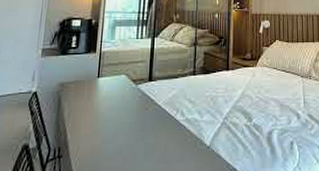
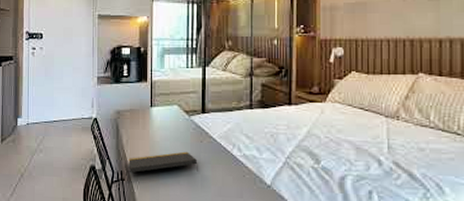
notepad: none [67,120,142,149] -> present [128,151,198,173]

